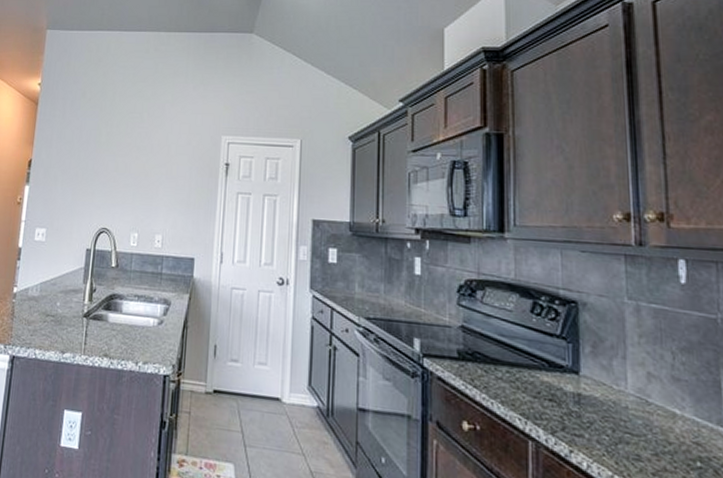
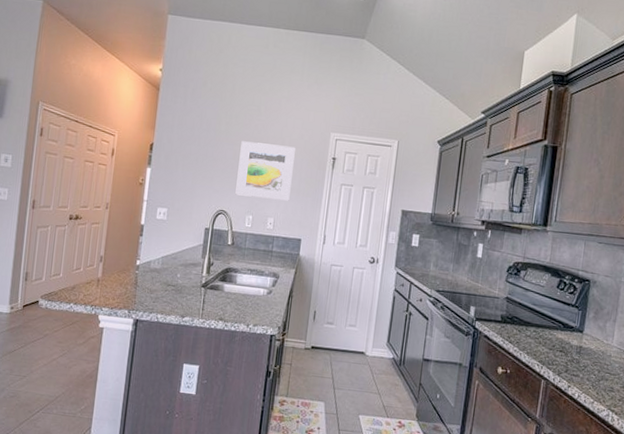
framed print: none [118,151,183,215] -> present [235,141,295,201]

